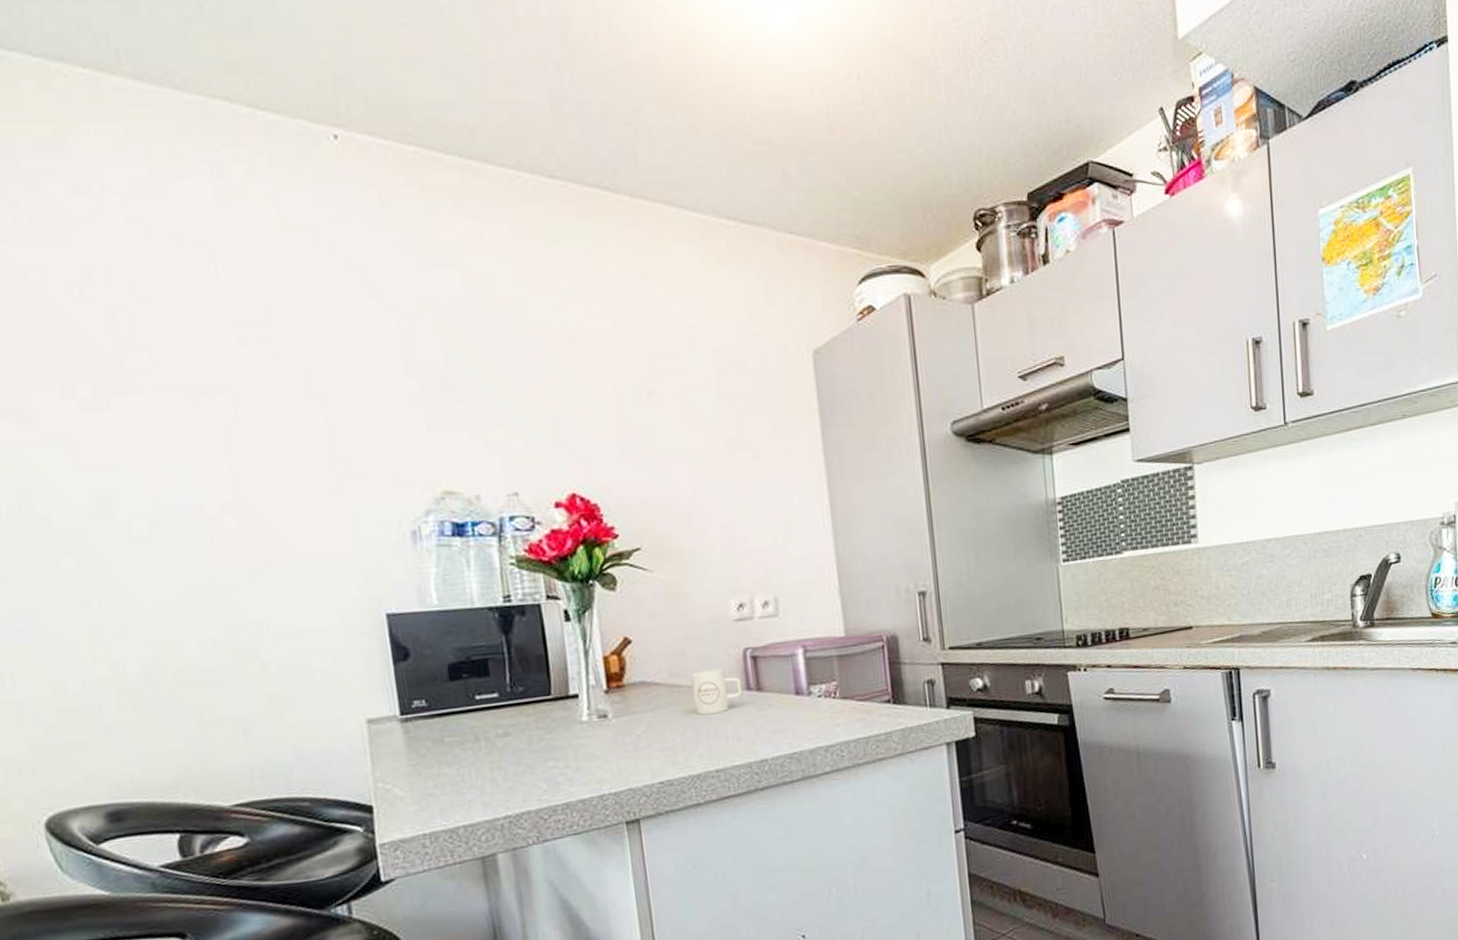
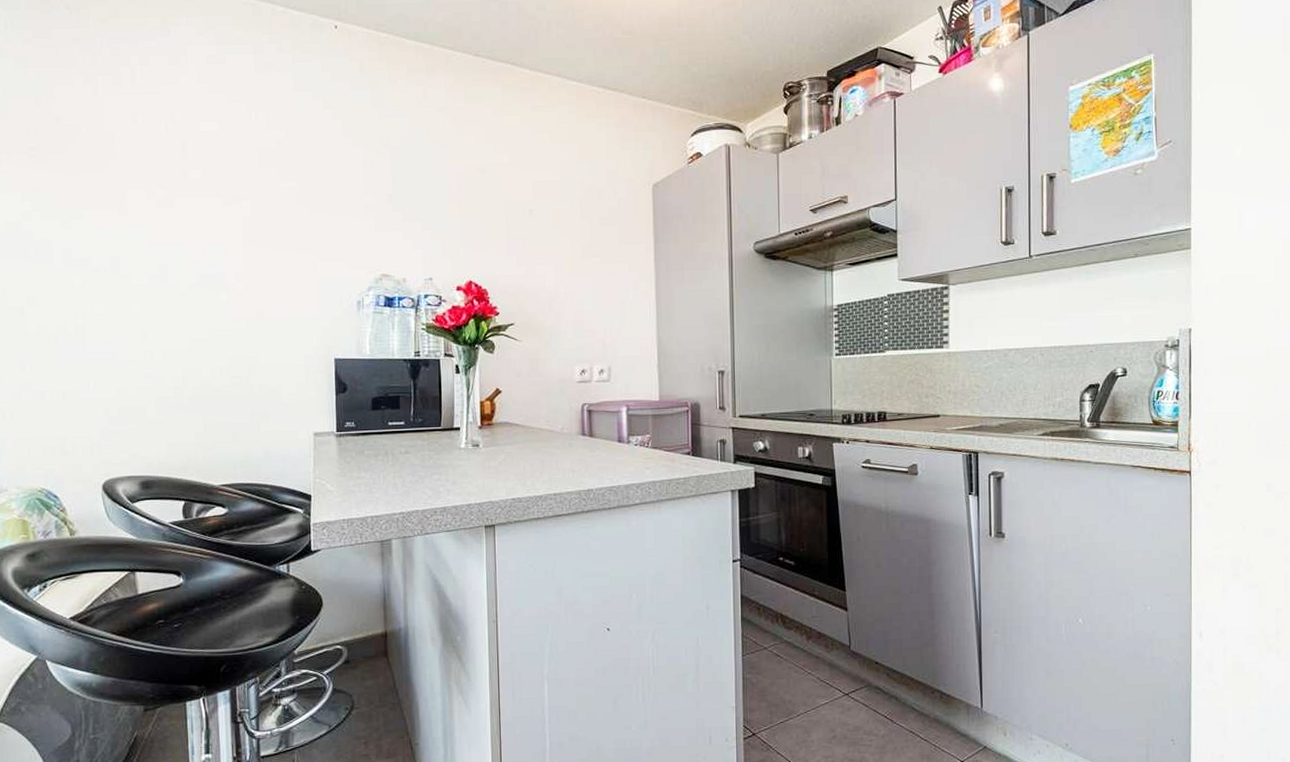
mug: present [690,668,743,716] -> none [541,417,579,452]

